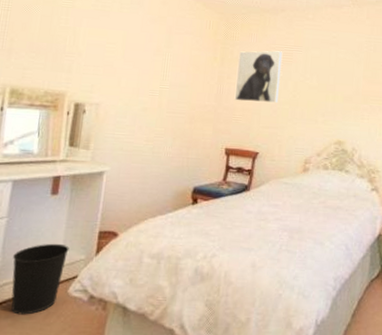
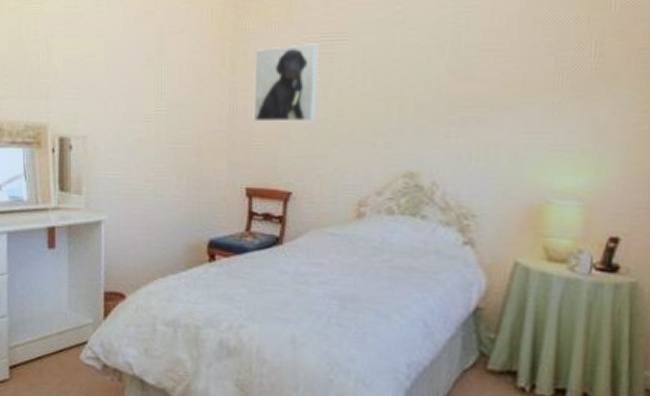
wastebasket: present [11,243,69,315] -> none [20,303,75,380]

